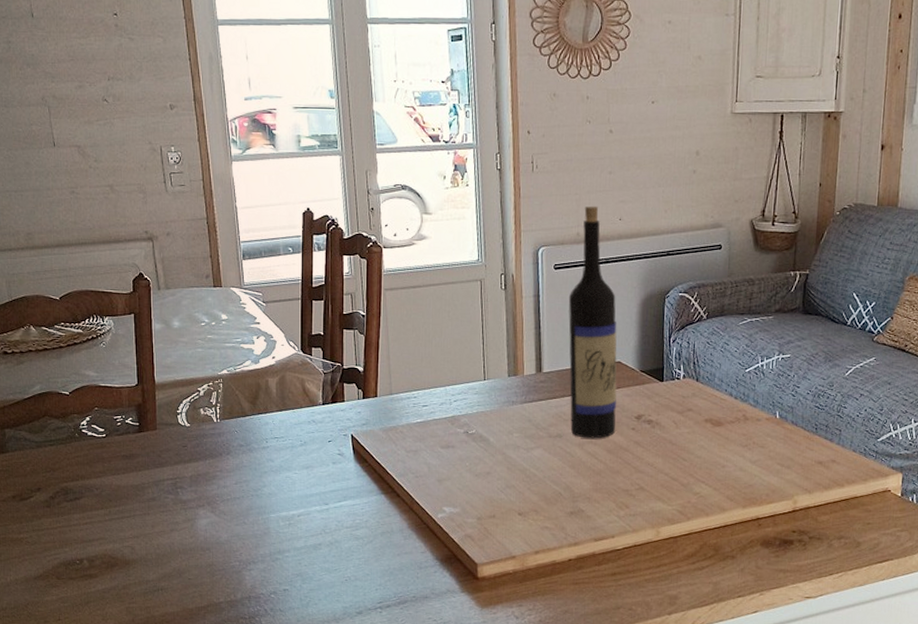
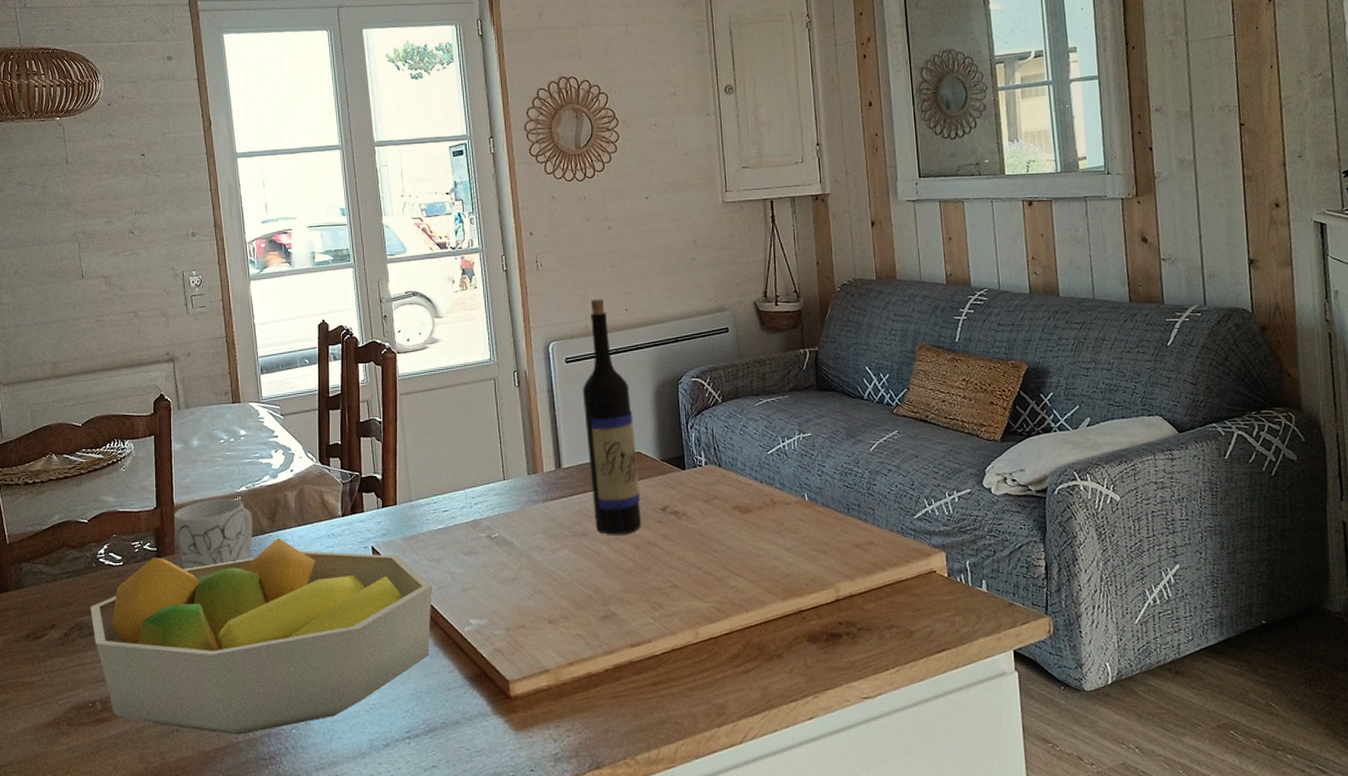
fruit bowl: none [75,420,410,596] -> present [90,537,433,735]
mug: none [155,379,234,445] -> present [174,498,253,570]

